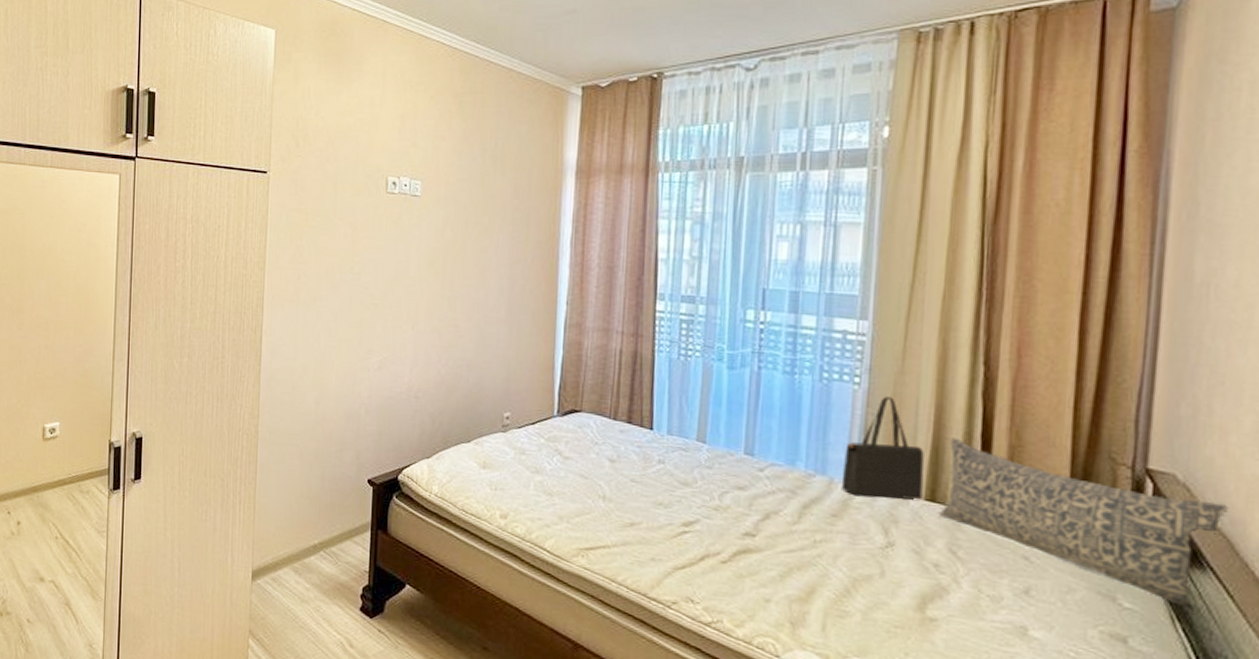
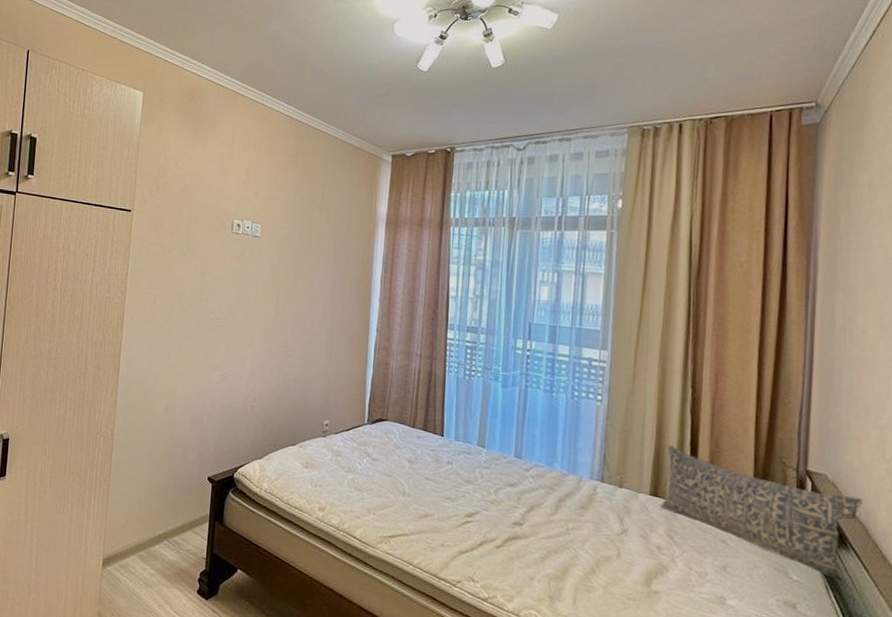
tote bag: present [841,396,924,501] -> none [587,411,649,495]

